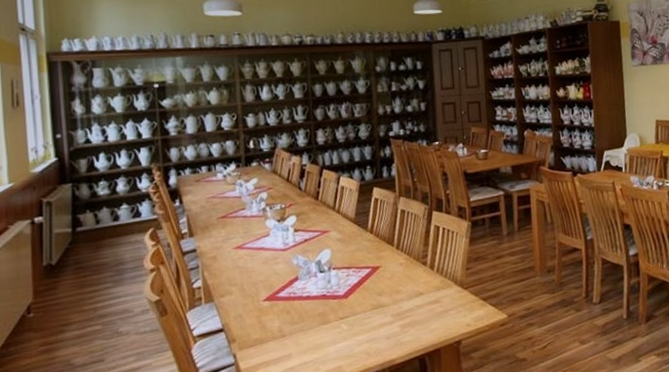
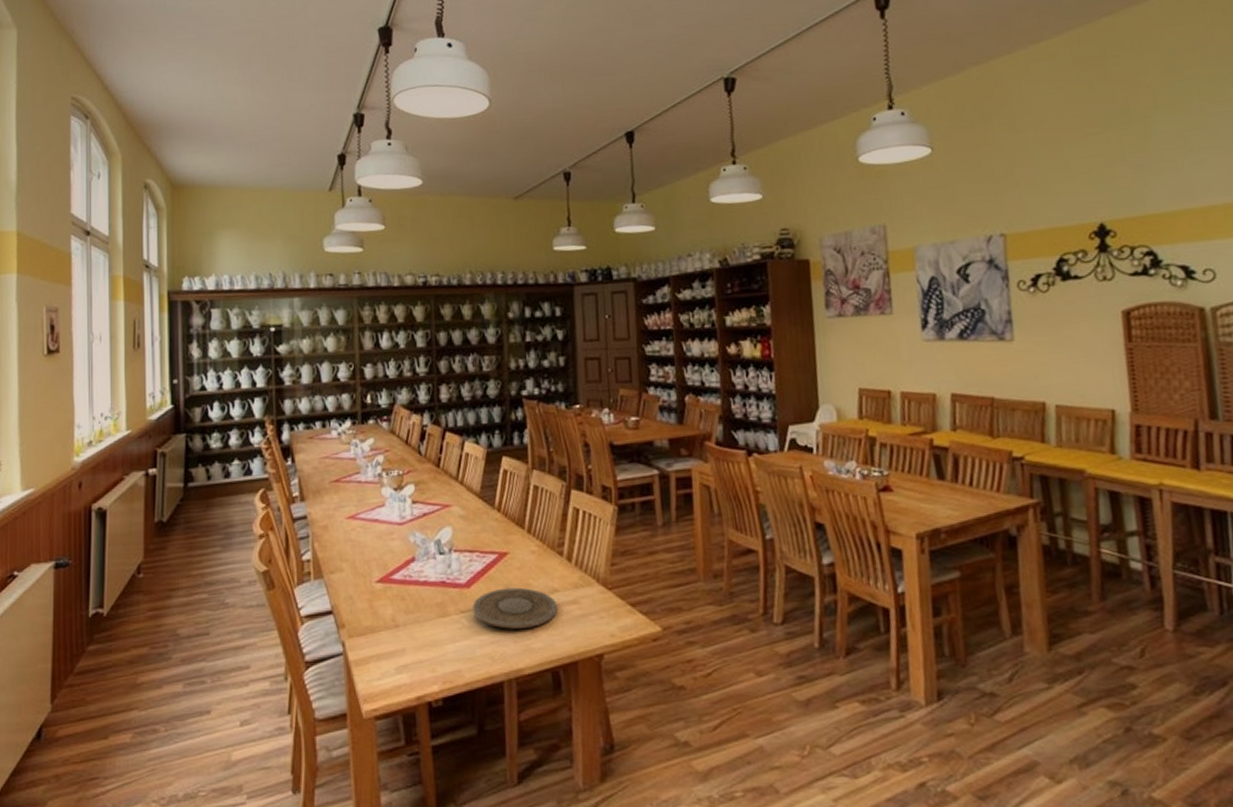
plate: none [350,294,423,329] -> present [472,587,558,629]

